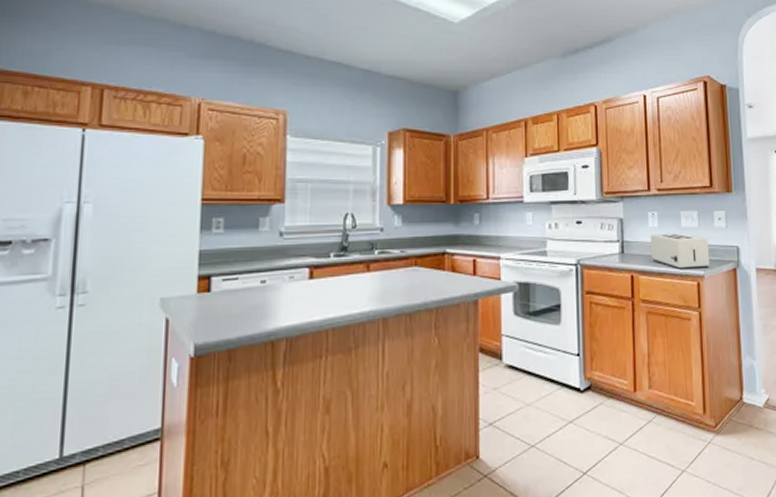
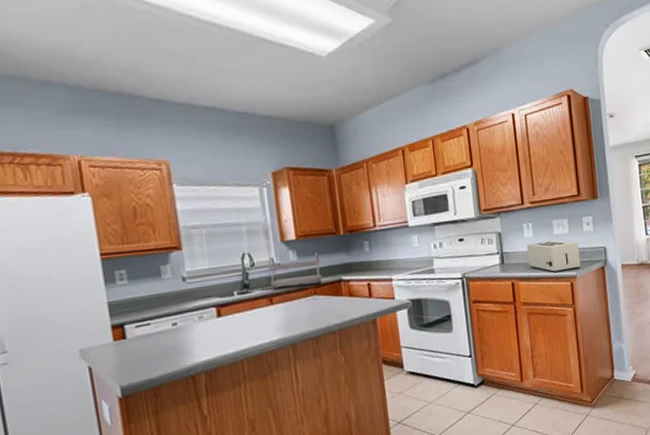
dish rack: none [370,219,426,255] -> present [268,252,323,289]

